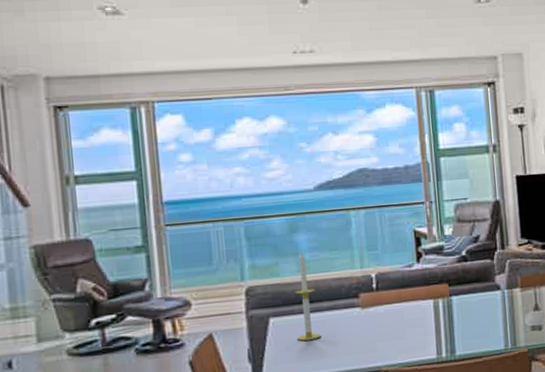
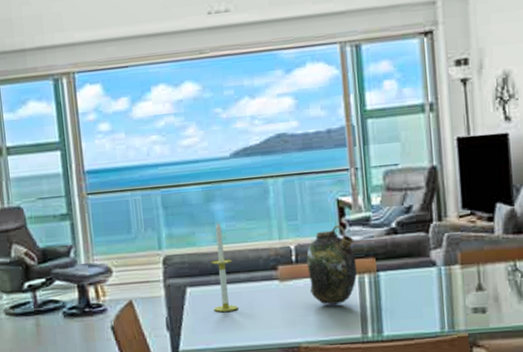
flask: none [386,254,432,329] -> present [306,225,357,305]

